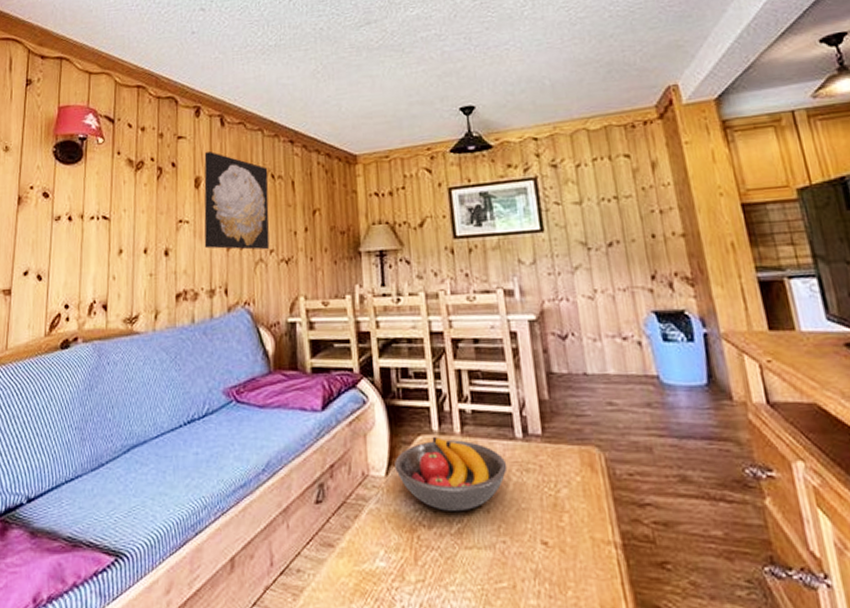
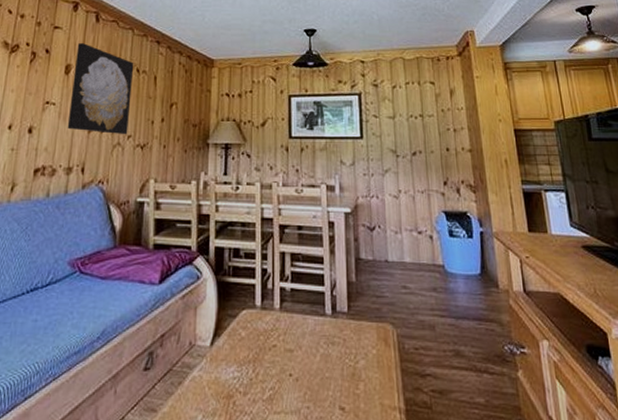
fruit bowl: present [394,436,508,512] -> none [219,310,317,380]

